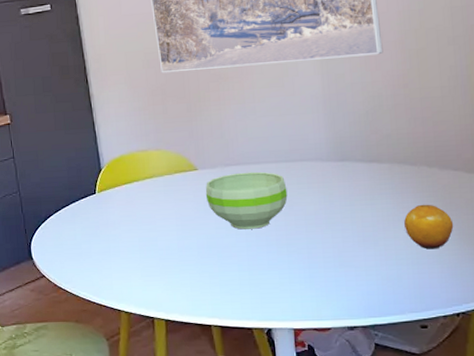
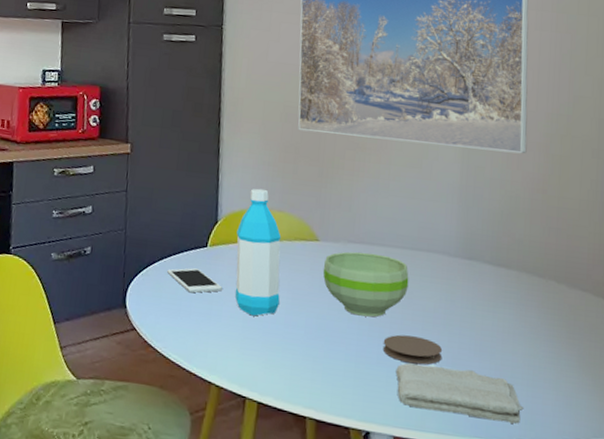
cell phone: none [64,214,116,237] -> present [167,268,222,293]
water bottle: none [120,132,170,247] -> present [235,188,282,316]
coaster: none [271,238,329,263] -> present [382,334,443,365]
washcloth: none [287,259,412,301] -> present [395,363,524,424]
fruit: present [404,204,454,249] -> none [524,321,575,374]

